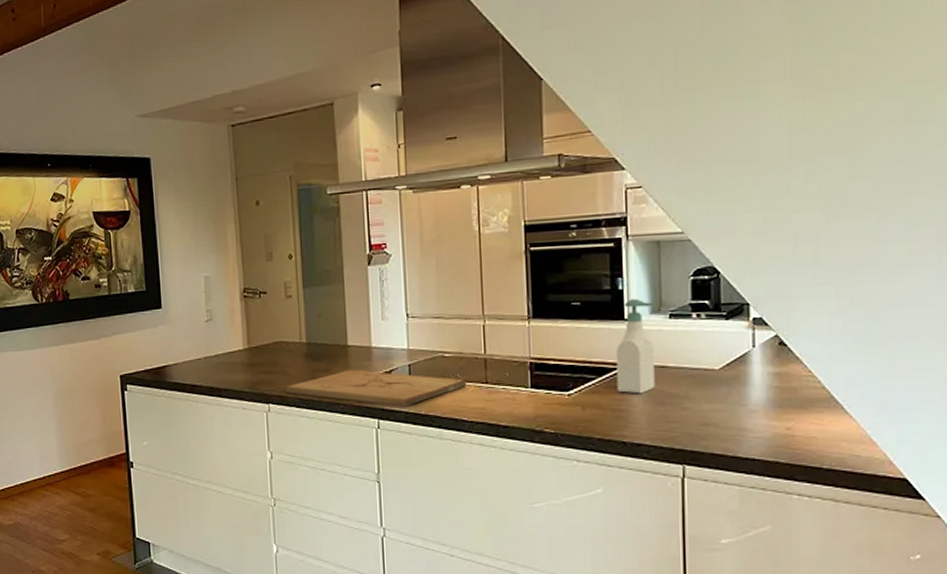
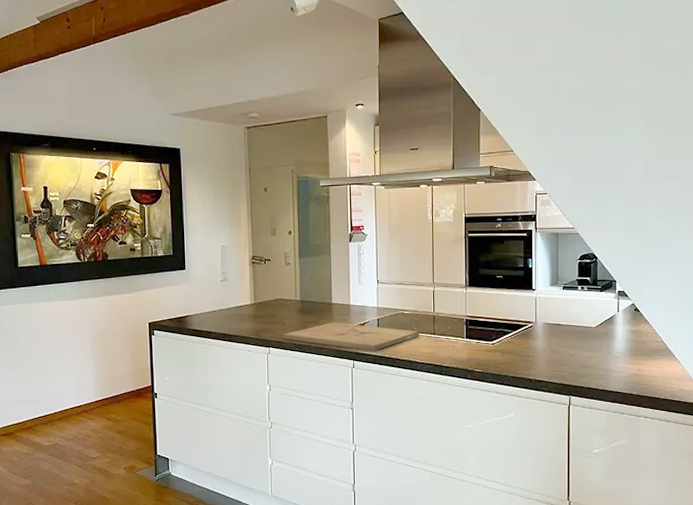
soap bottle: present [616,298,655,394] -> none [526,274,552,344]

